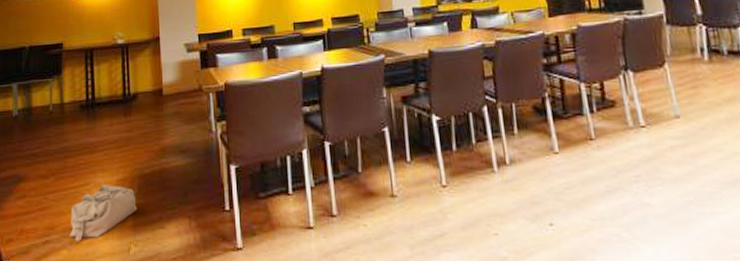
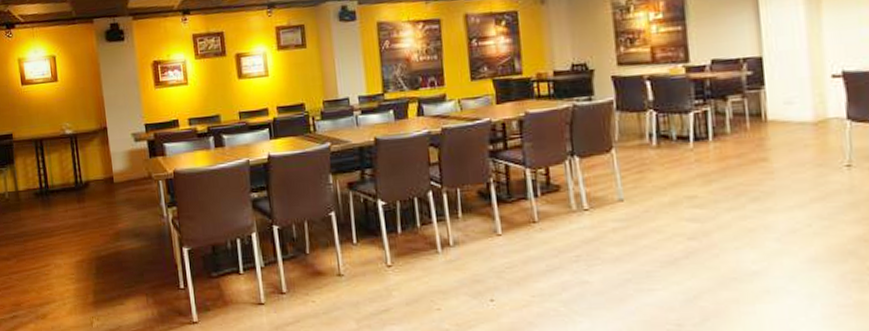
duffel bag: present [70,183,138,241] -> none [34,265,98,316]

